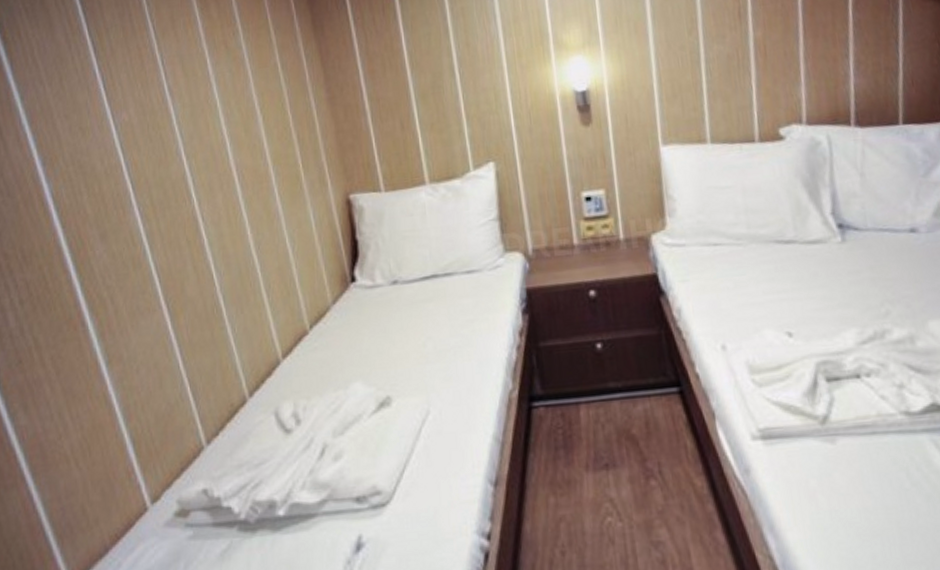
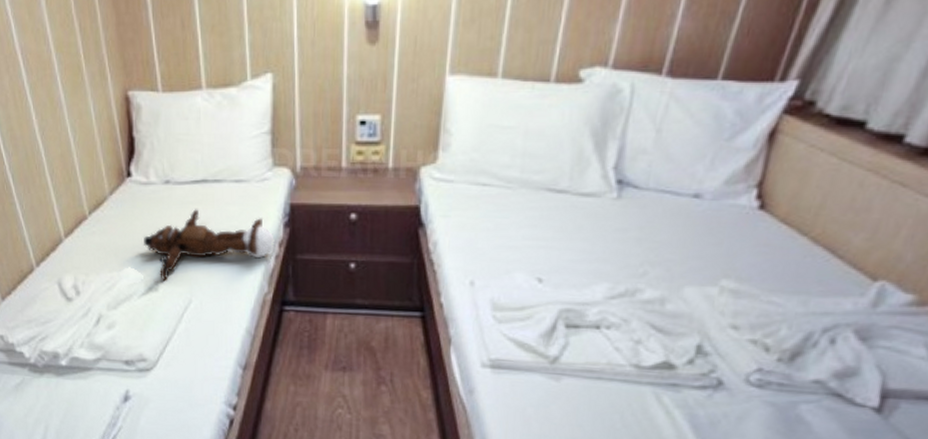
teddy bear: none [372,307,514,394] -> present [144,209,274,282]

